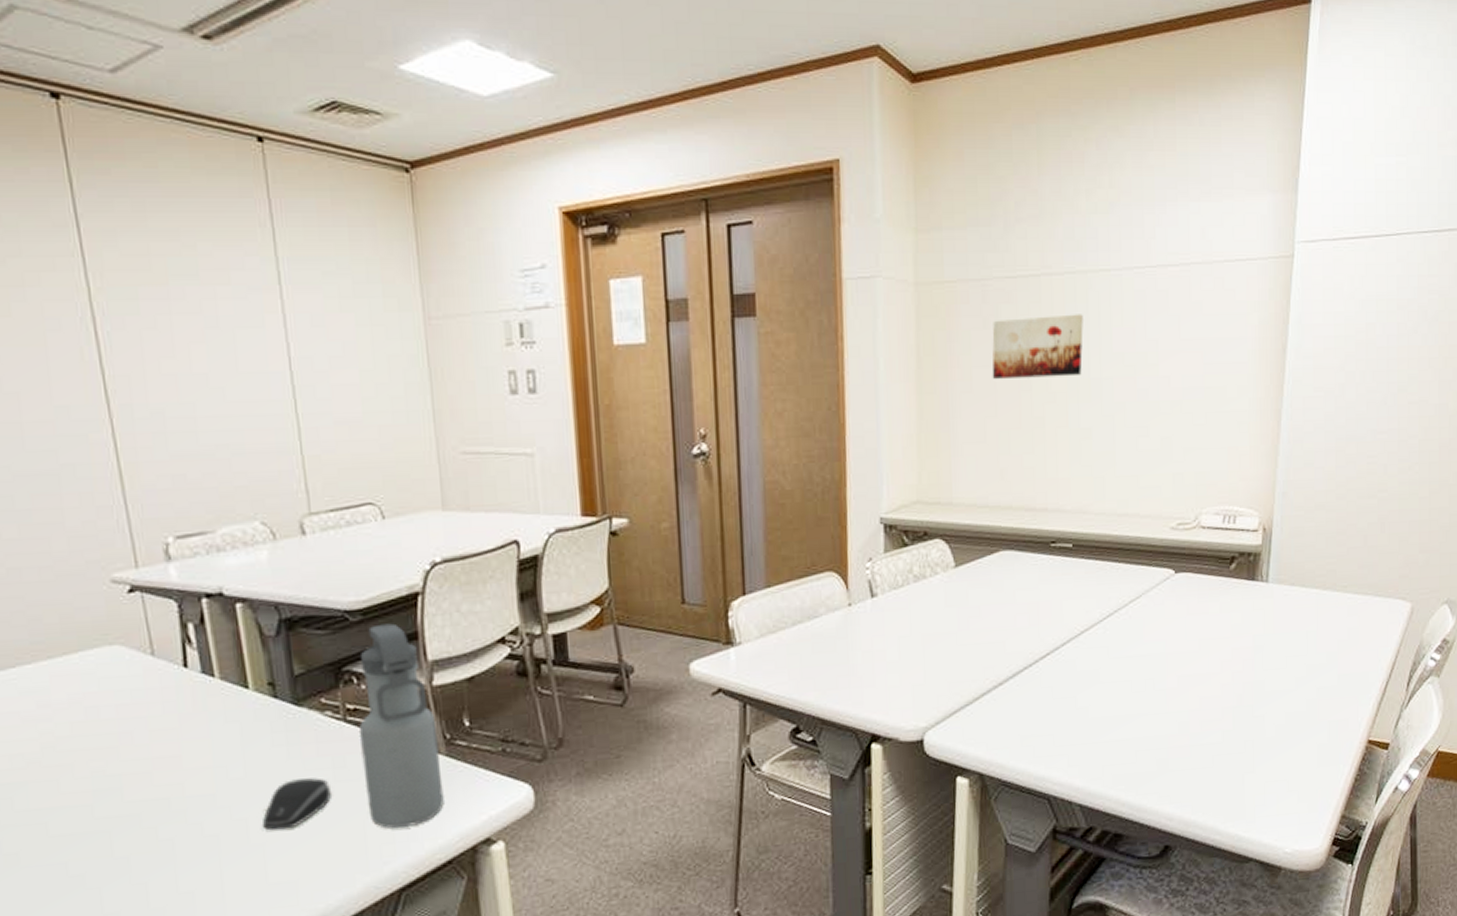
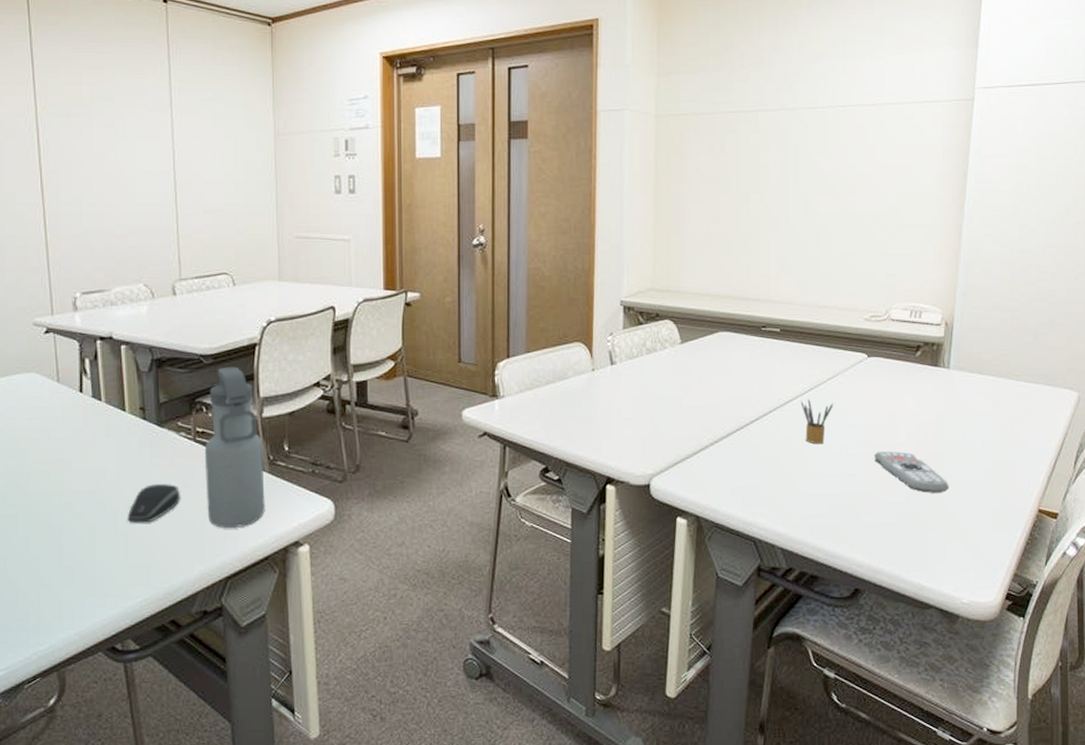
wall art: present [992,314,1083,379] -> none [716,142,793,192]
pencil box: none [1098,626,1137,680] -> present [800,398,834,444]
remote control: none [1184,683,1269,730] -> present [874,451,949,493]

